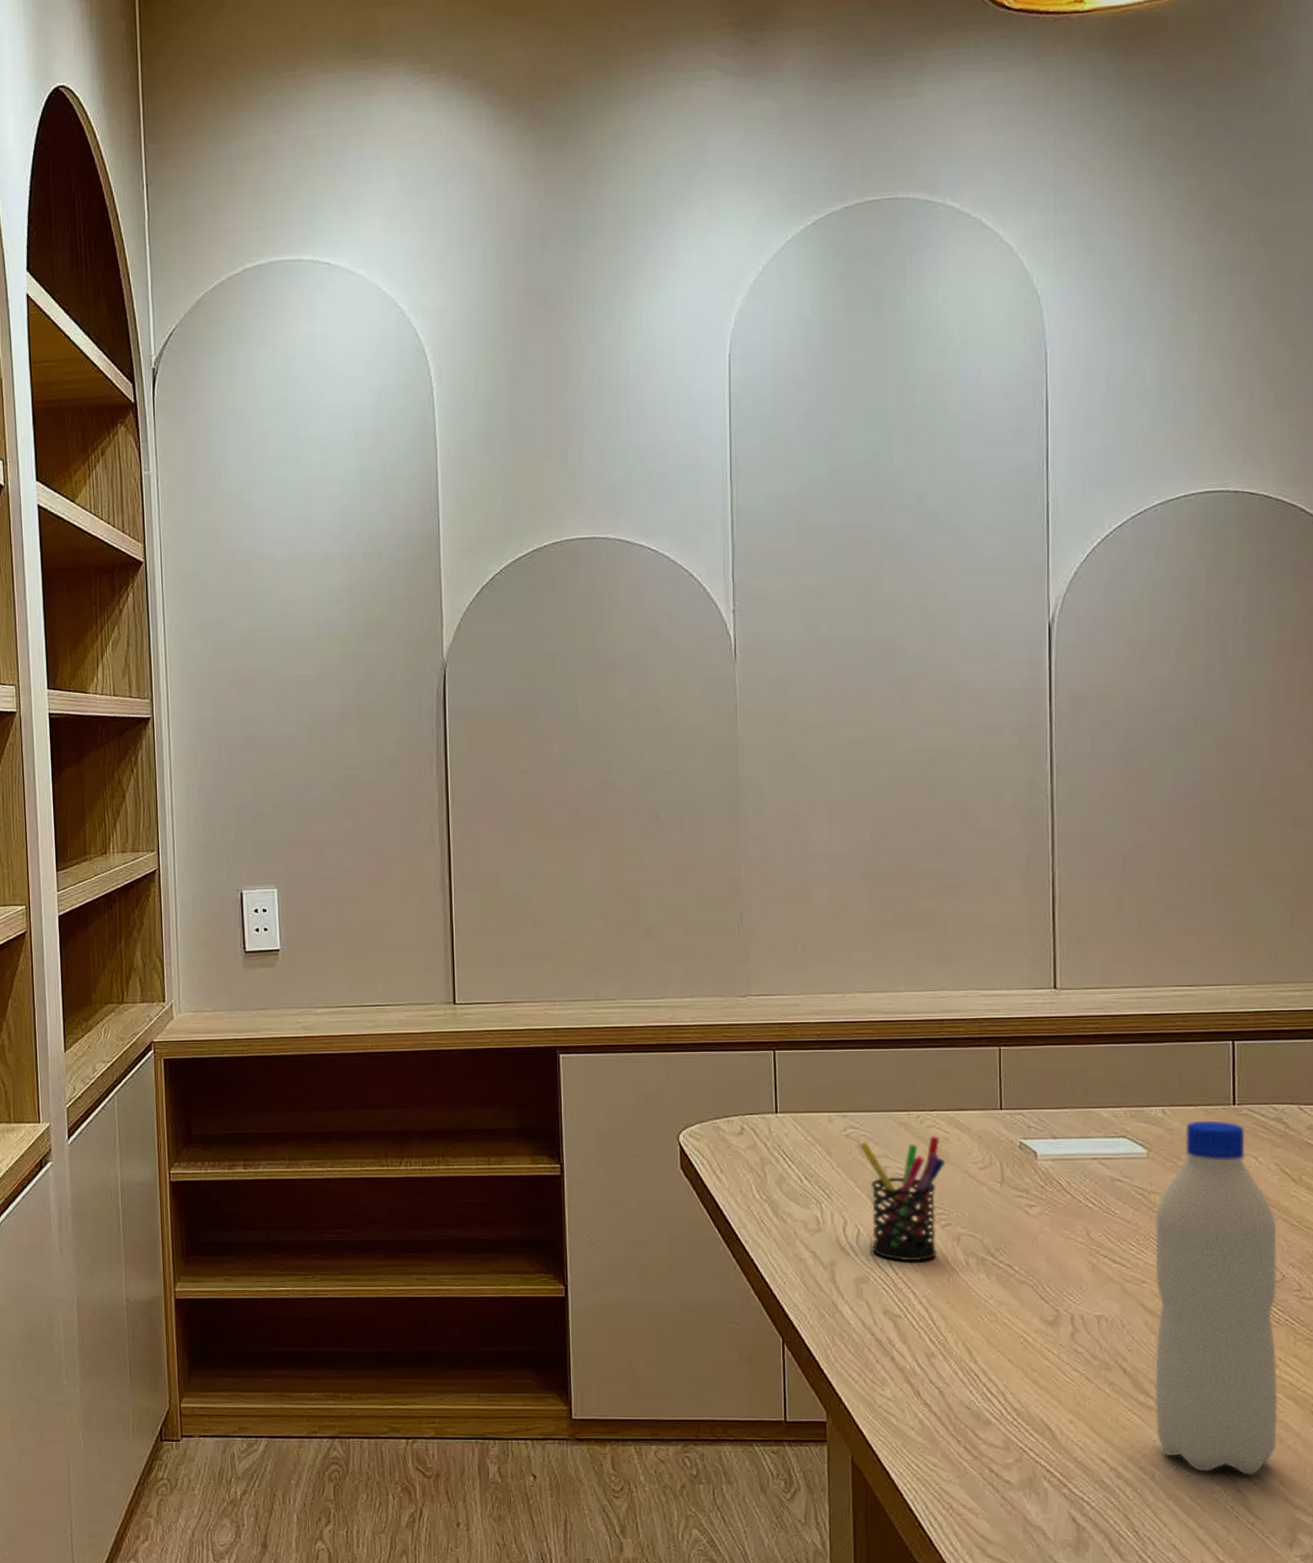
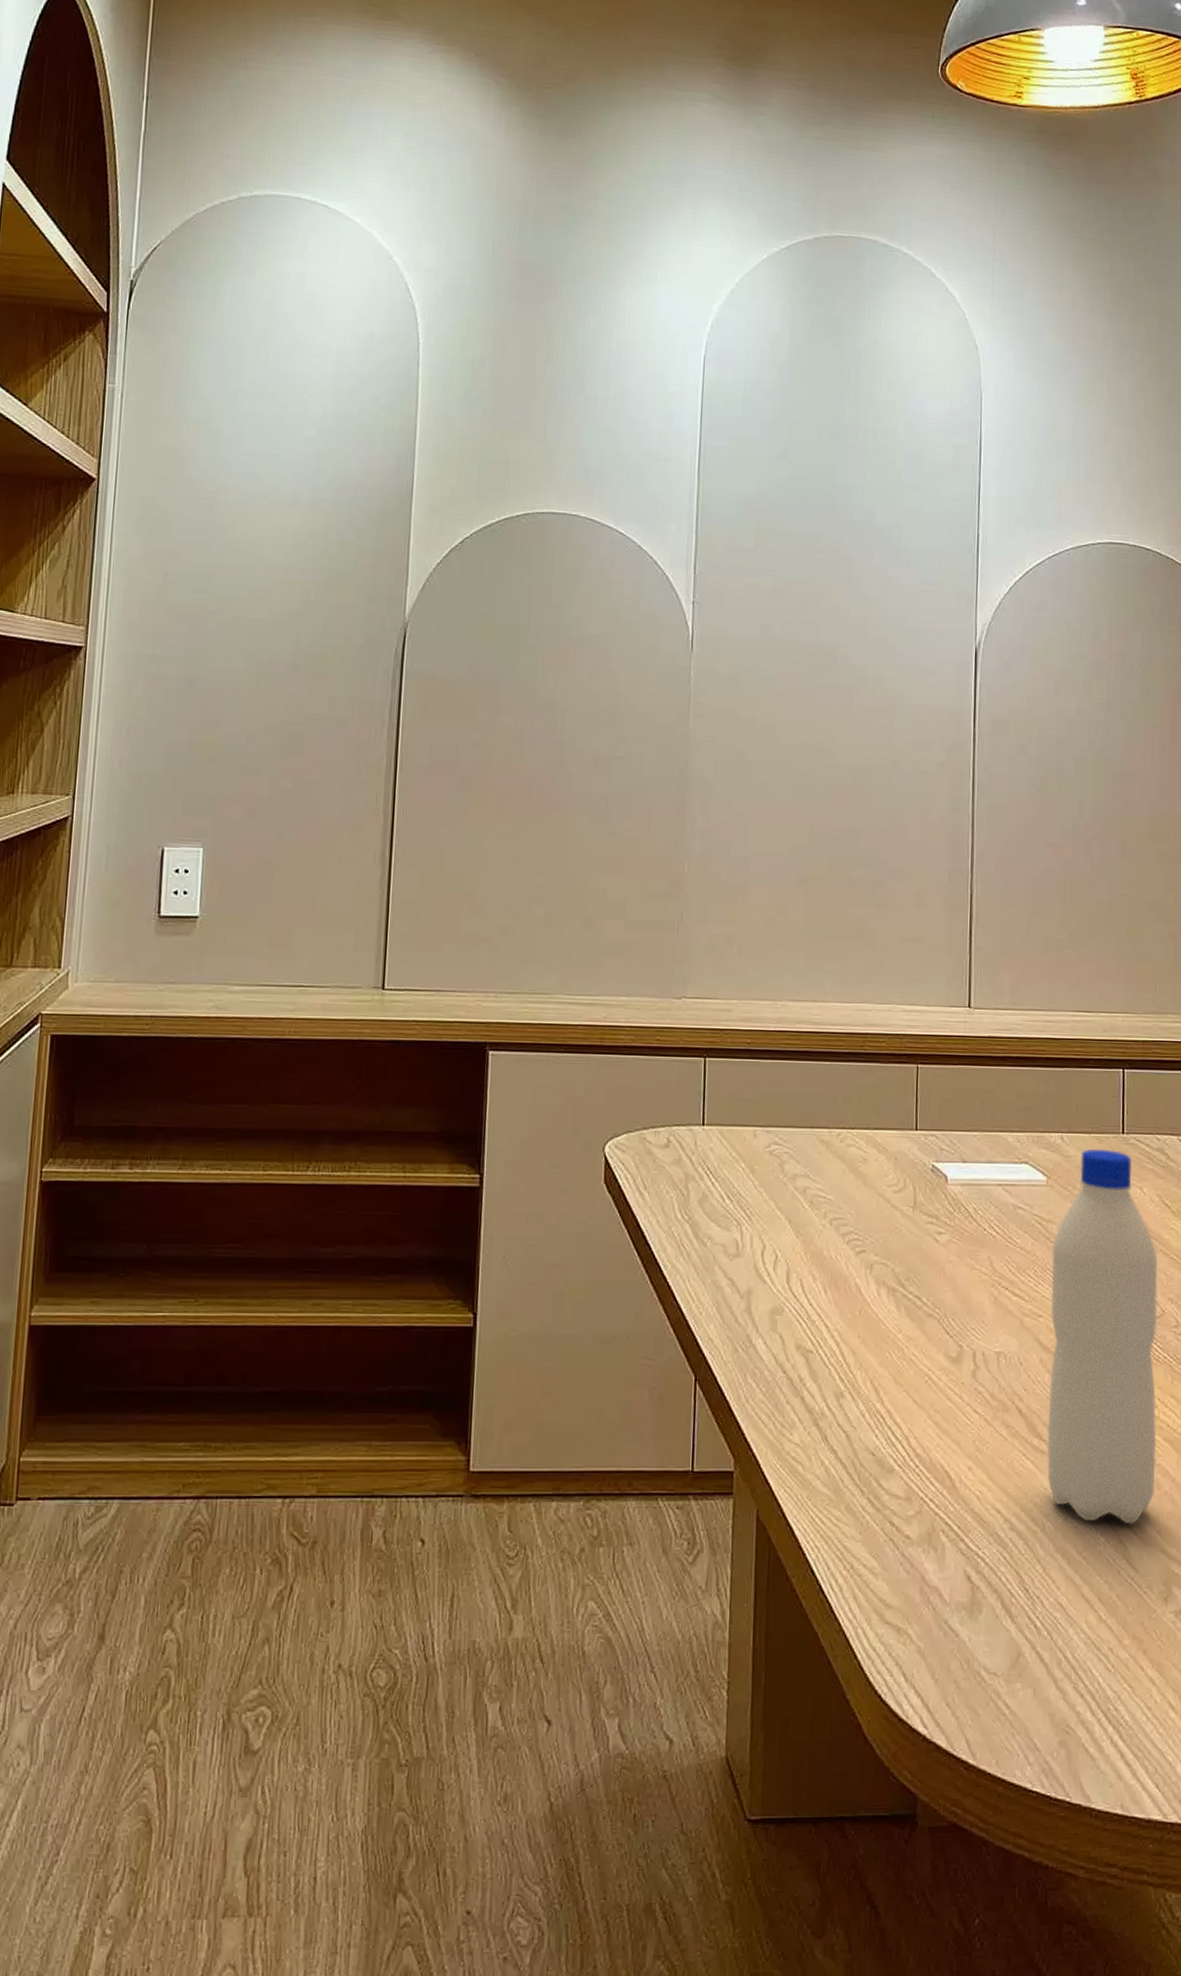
pen holder: present [859,1136,946,1262] -> none [781,1156,863,1291]

